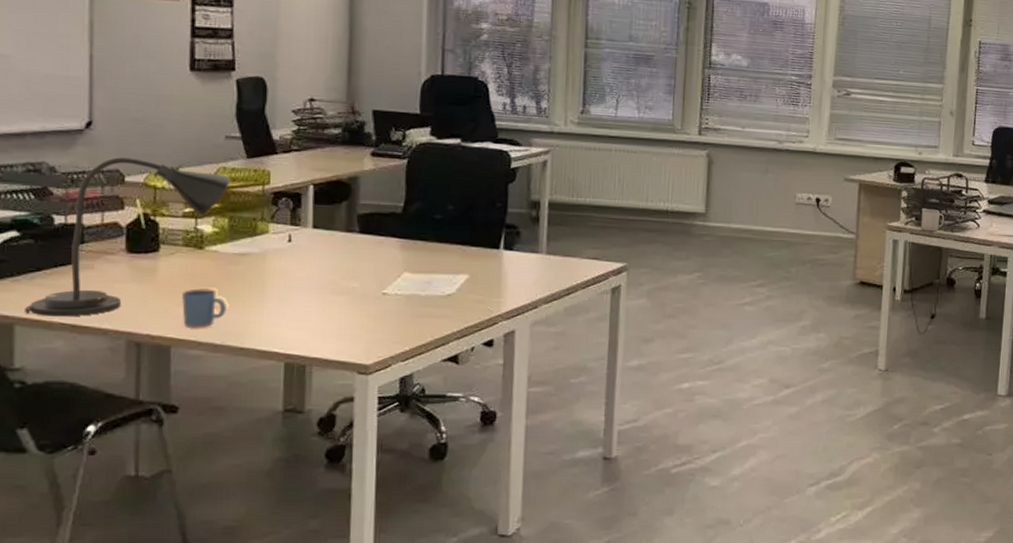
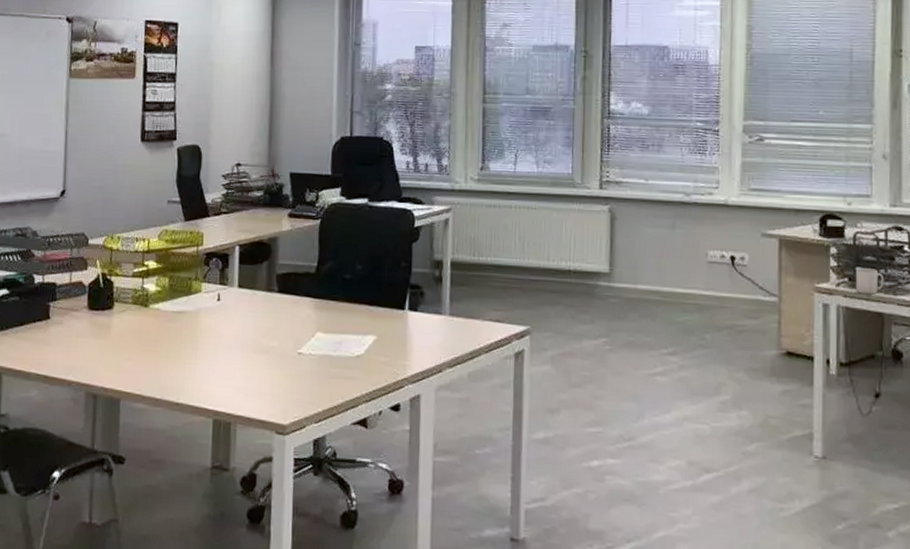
desk lamp: present [25,157,231,317] -> none [10,222,172,368]
mug: present [181,288,226,329] -> none [129,344,166,383]

